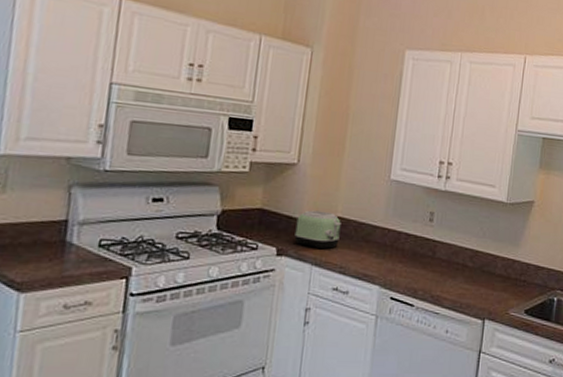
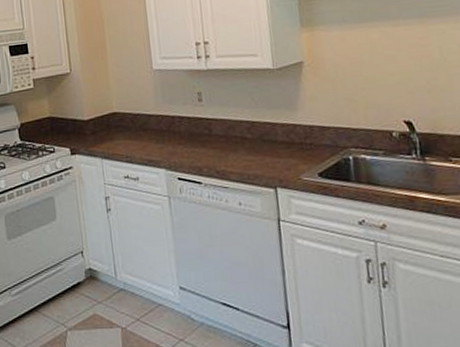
toaster: present [294,210,341,250] -> none [80,109,120,144]

